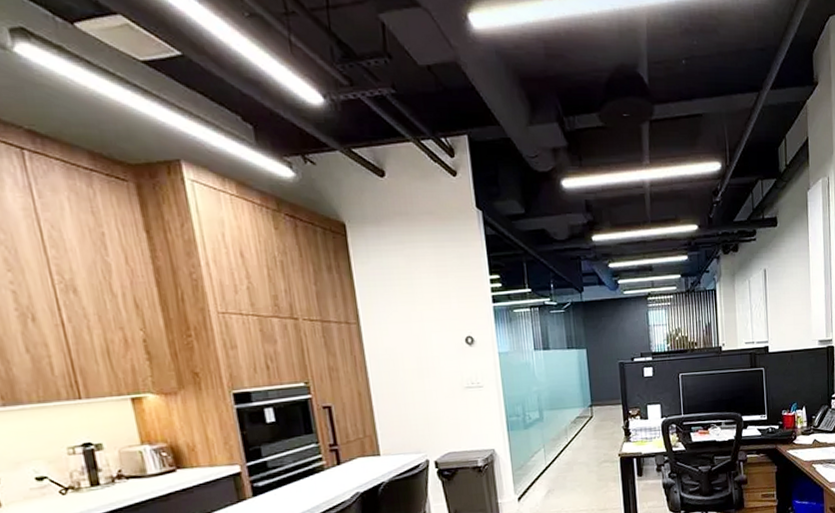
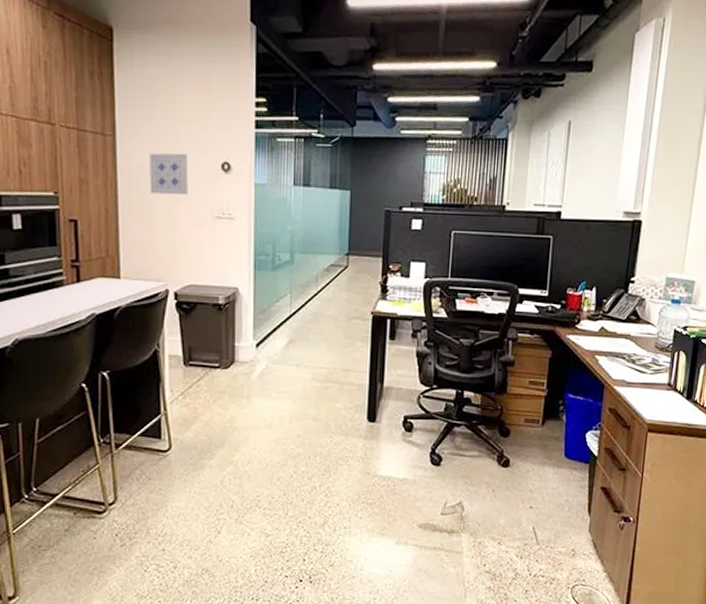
wall art: none [395,332,437,373] -> present [150,153,188,196]

